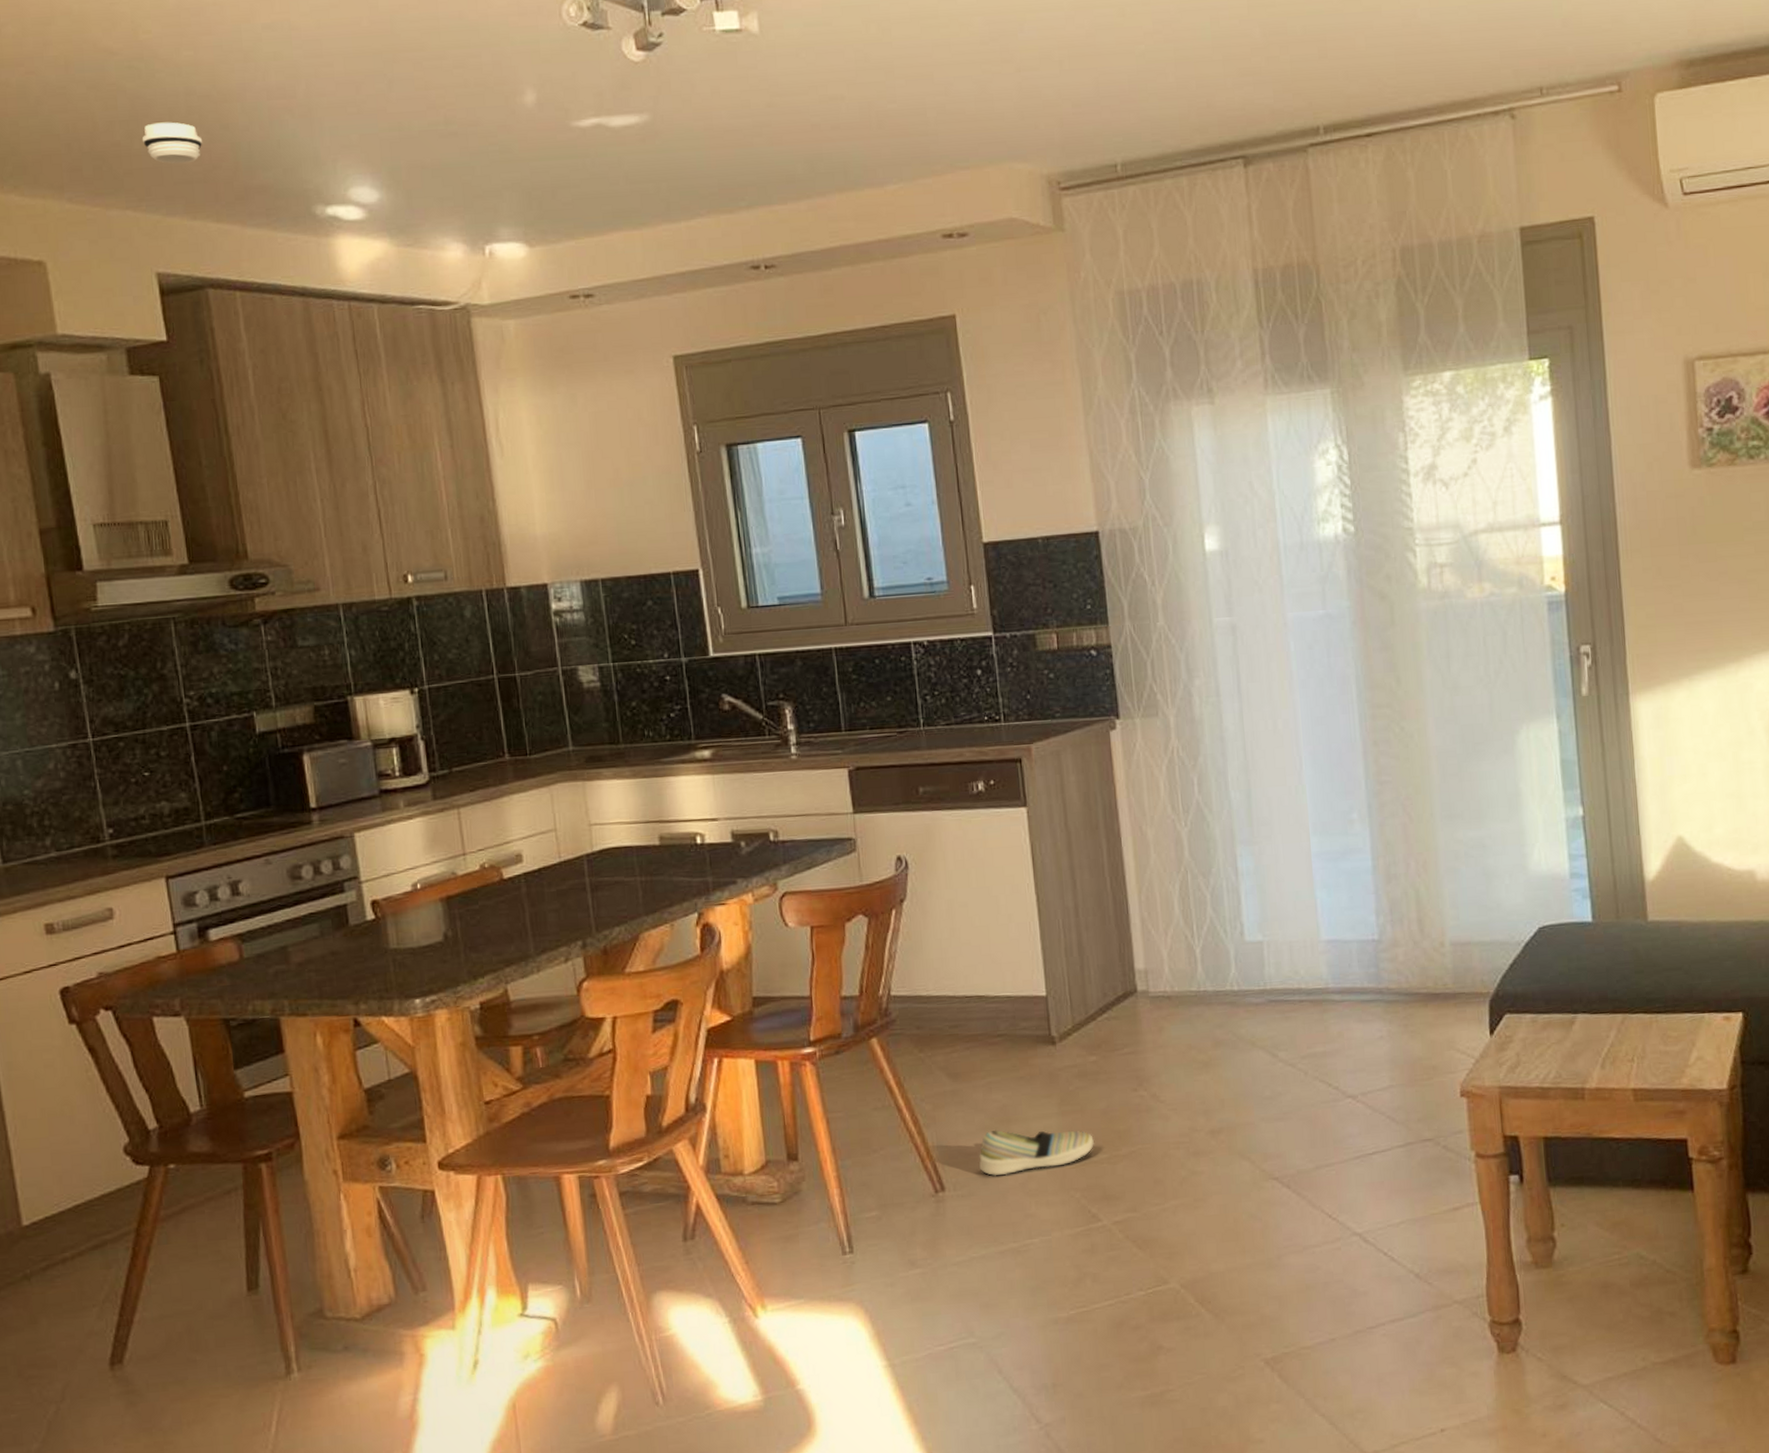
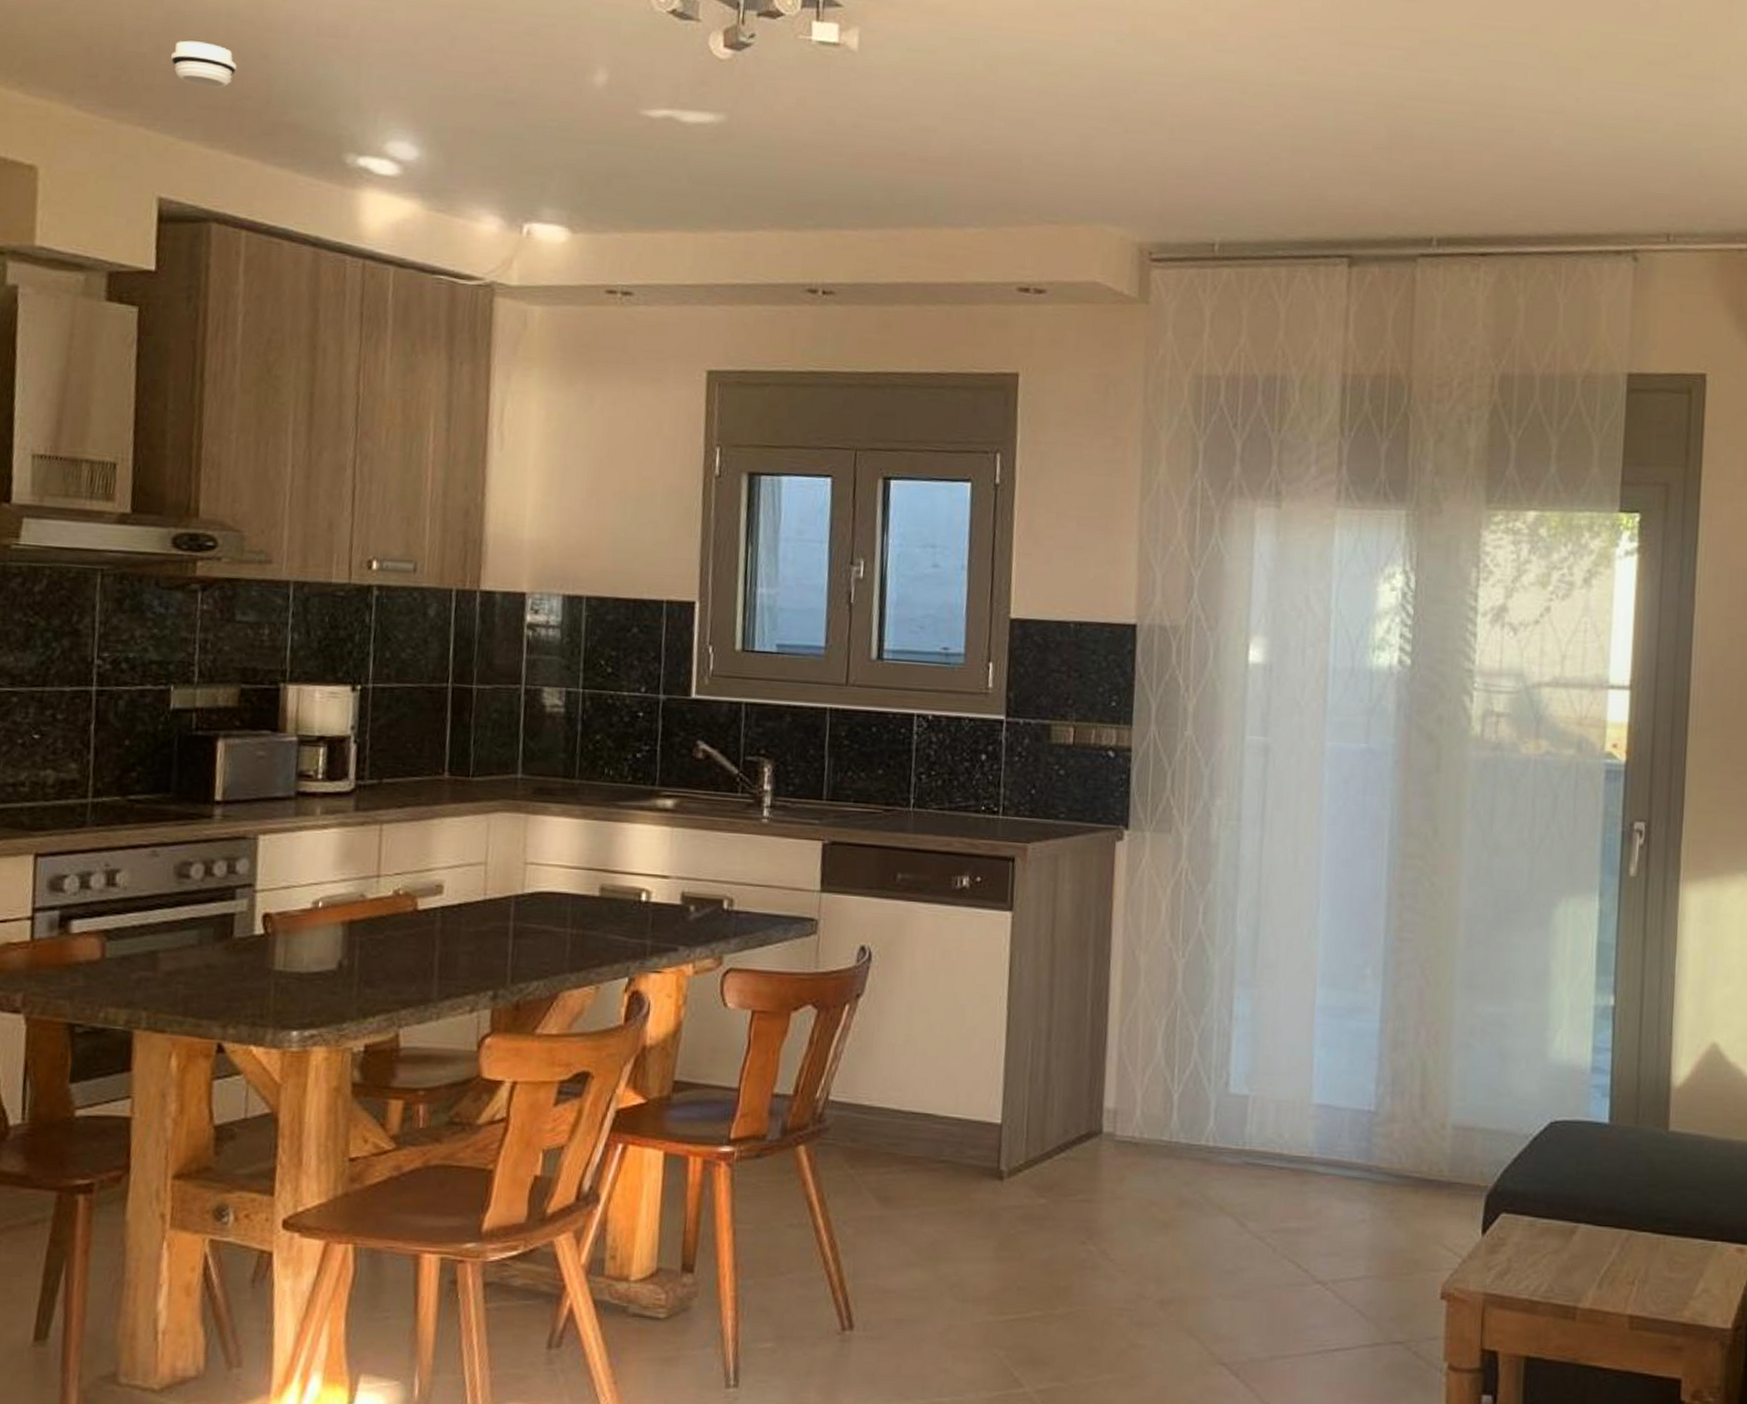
shoe: present [979,1129,1094,1176] -> none [896,1267,1029,1321]

